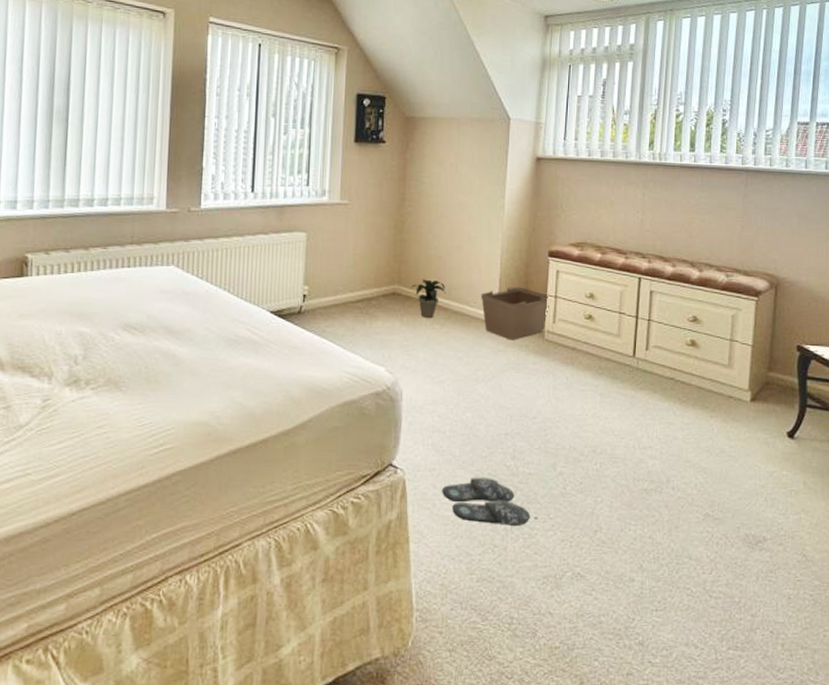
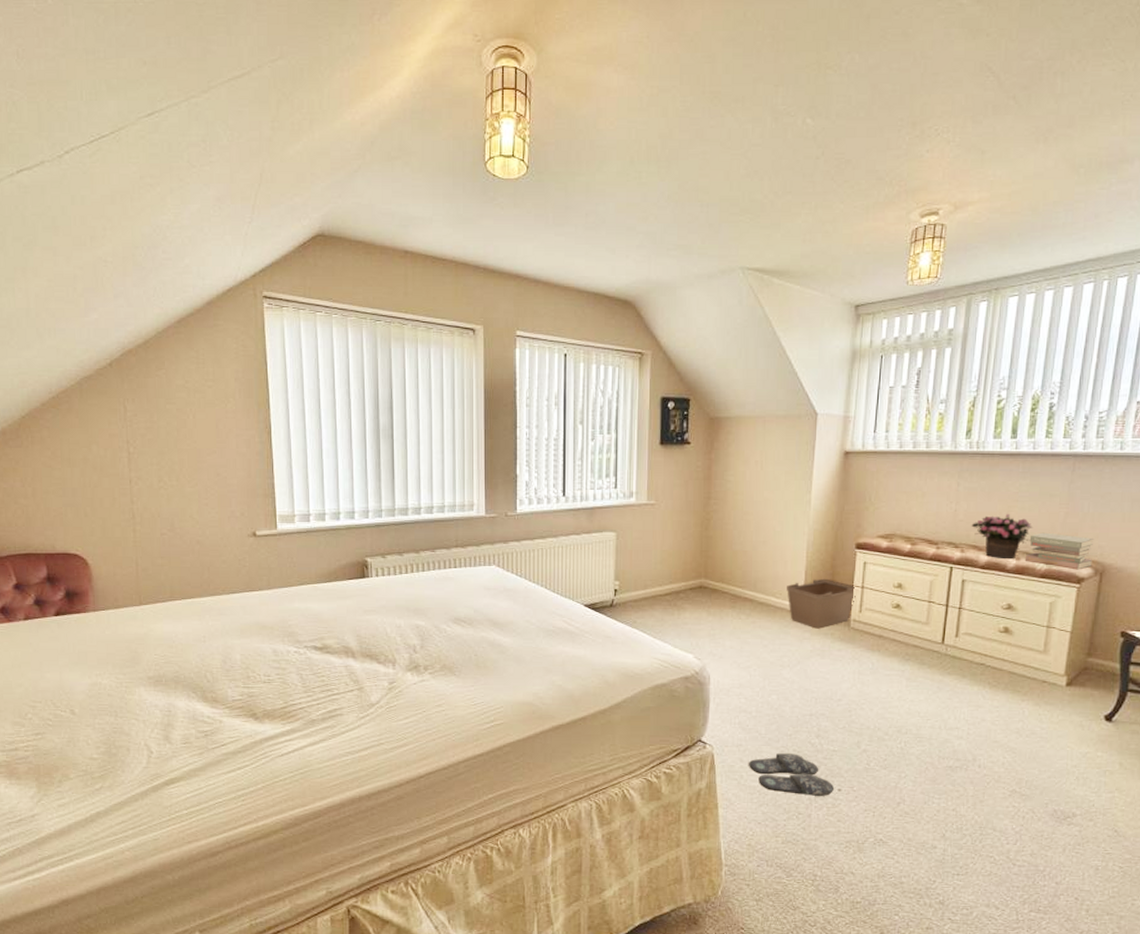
potted plant: present [410,279,446,318] -> none [717,573,752,609]
potted flower: none [657,225,712,270] -> present [971,513,1032,558]
books: none [708,244,768,283] -> present [1026,532,1093,570]

